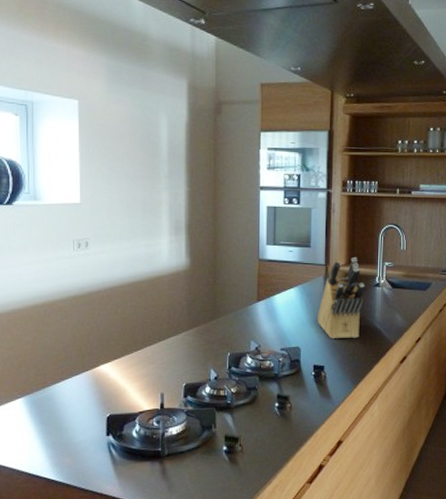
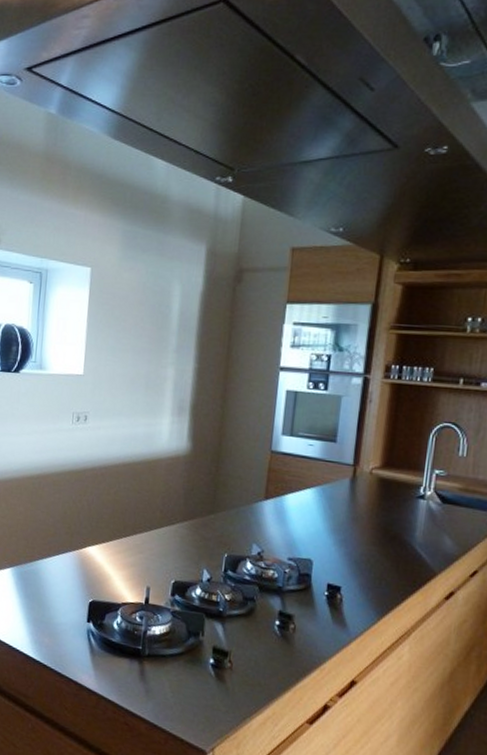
knife block: present [317,258,365,339] -> none [337,460,405,559]

